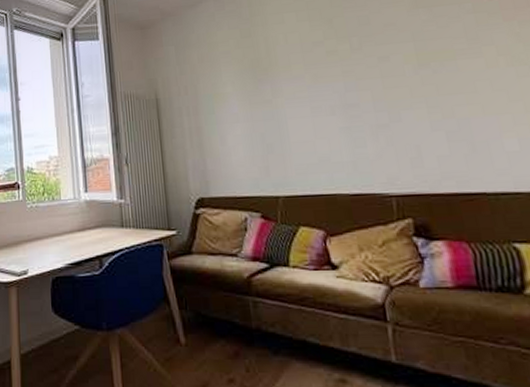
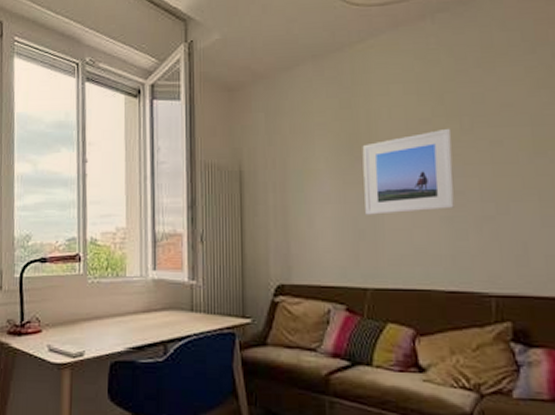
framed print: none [263,48,351,130] -> present [362,128,455,215]

